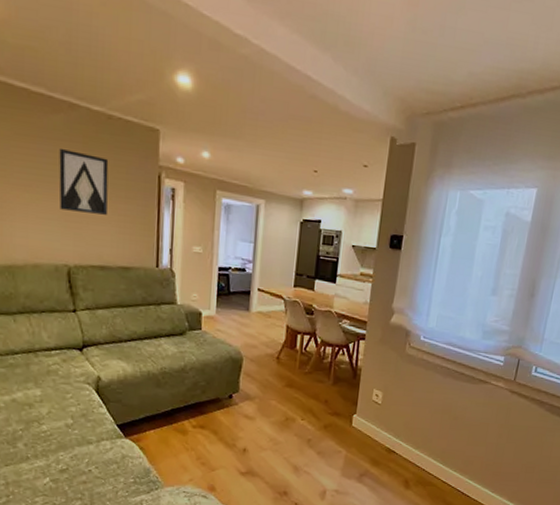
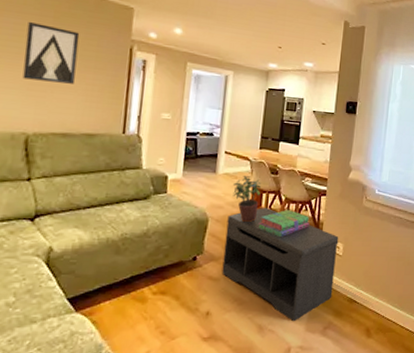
bench: none [257,348,378,466] -> present [221,207,339,322]
potted plant: none [267,314,296,364] -> present [233,175,261,223]
stack of books: none [292,352,347,382] -> present [258,209,310,238]

